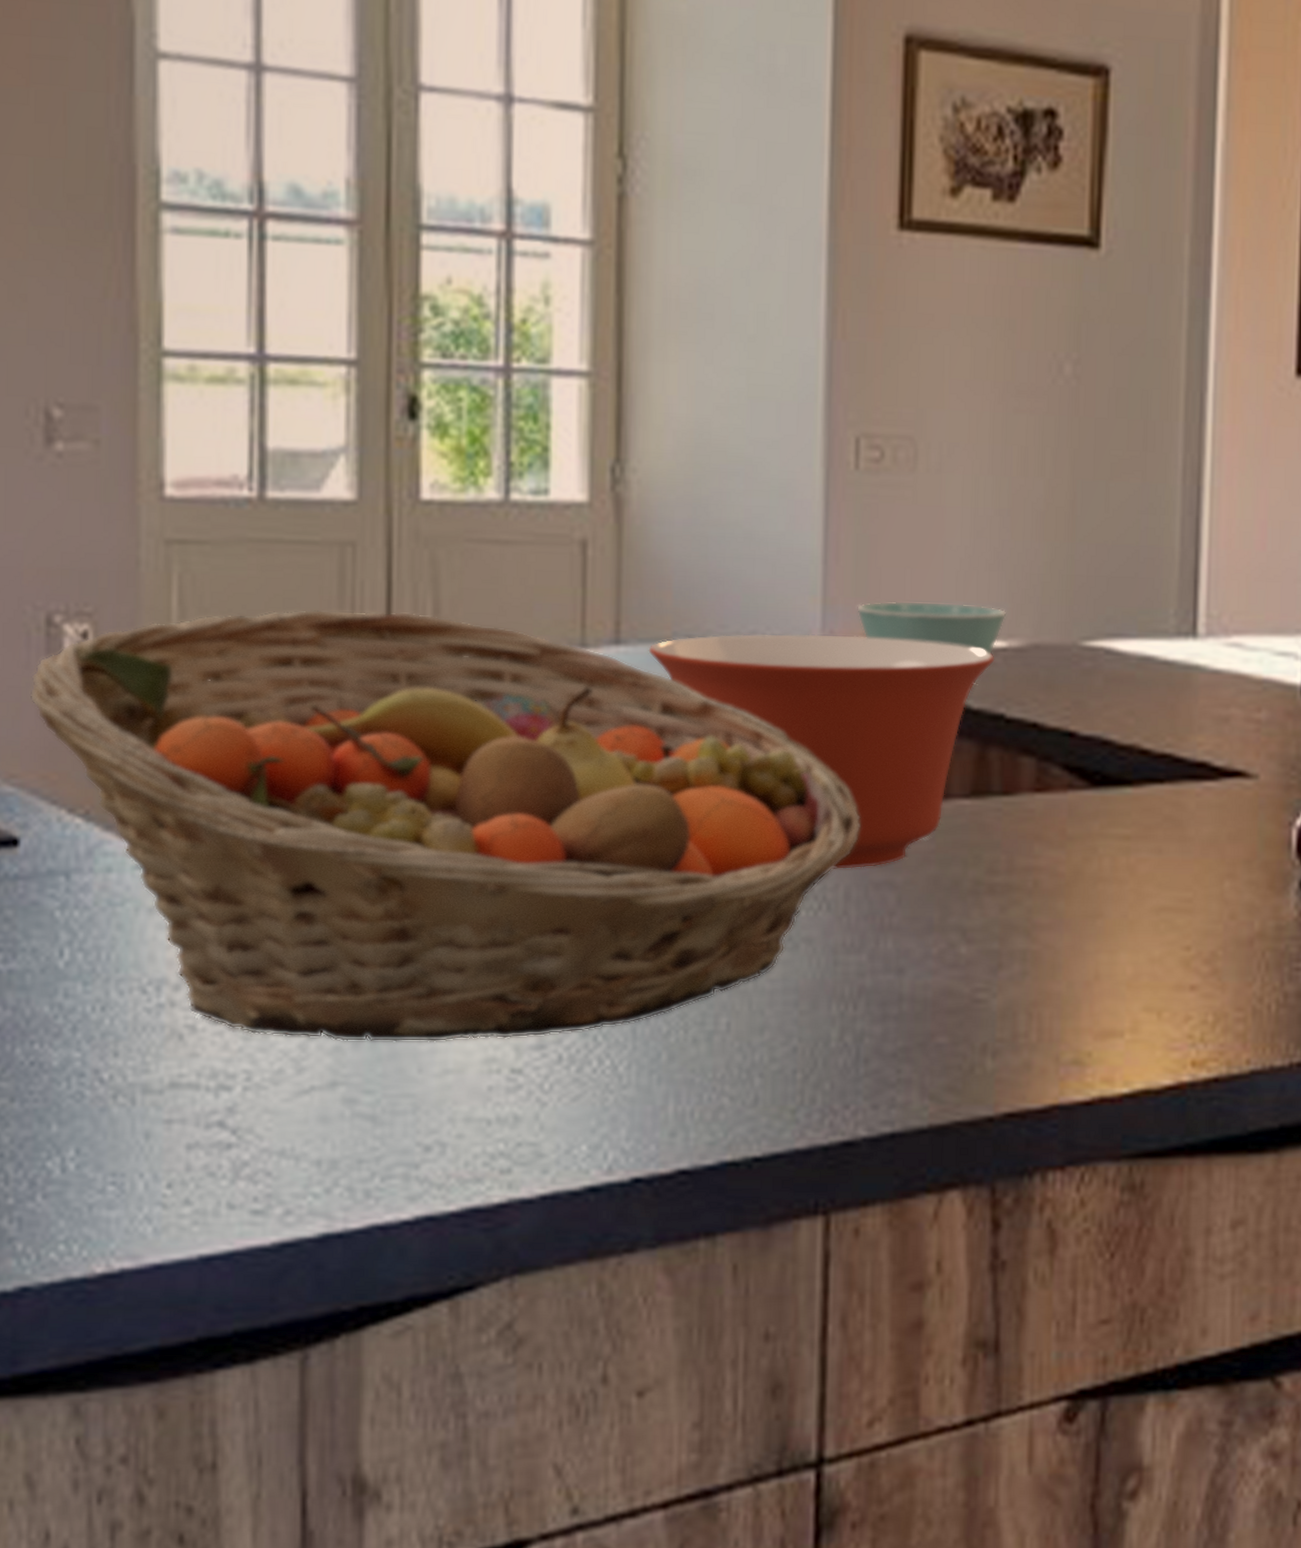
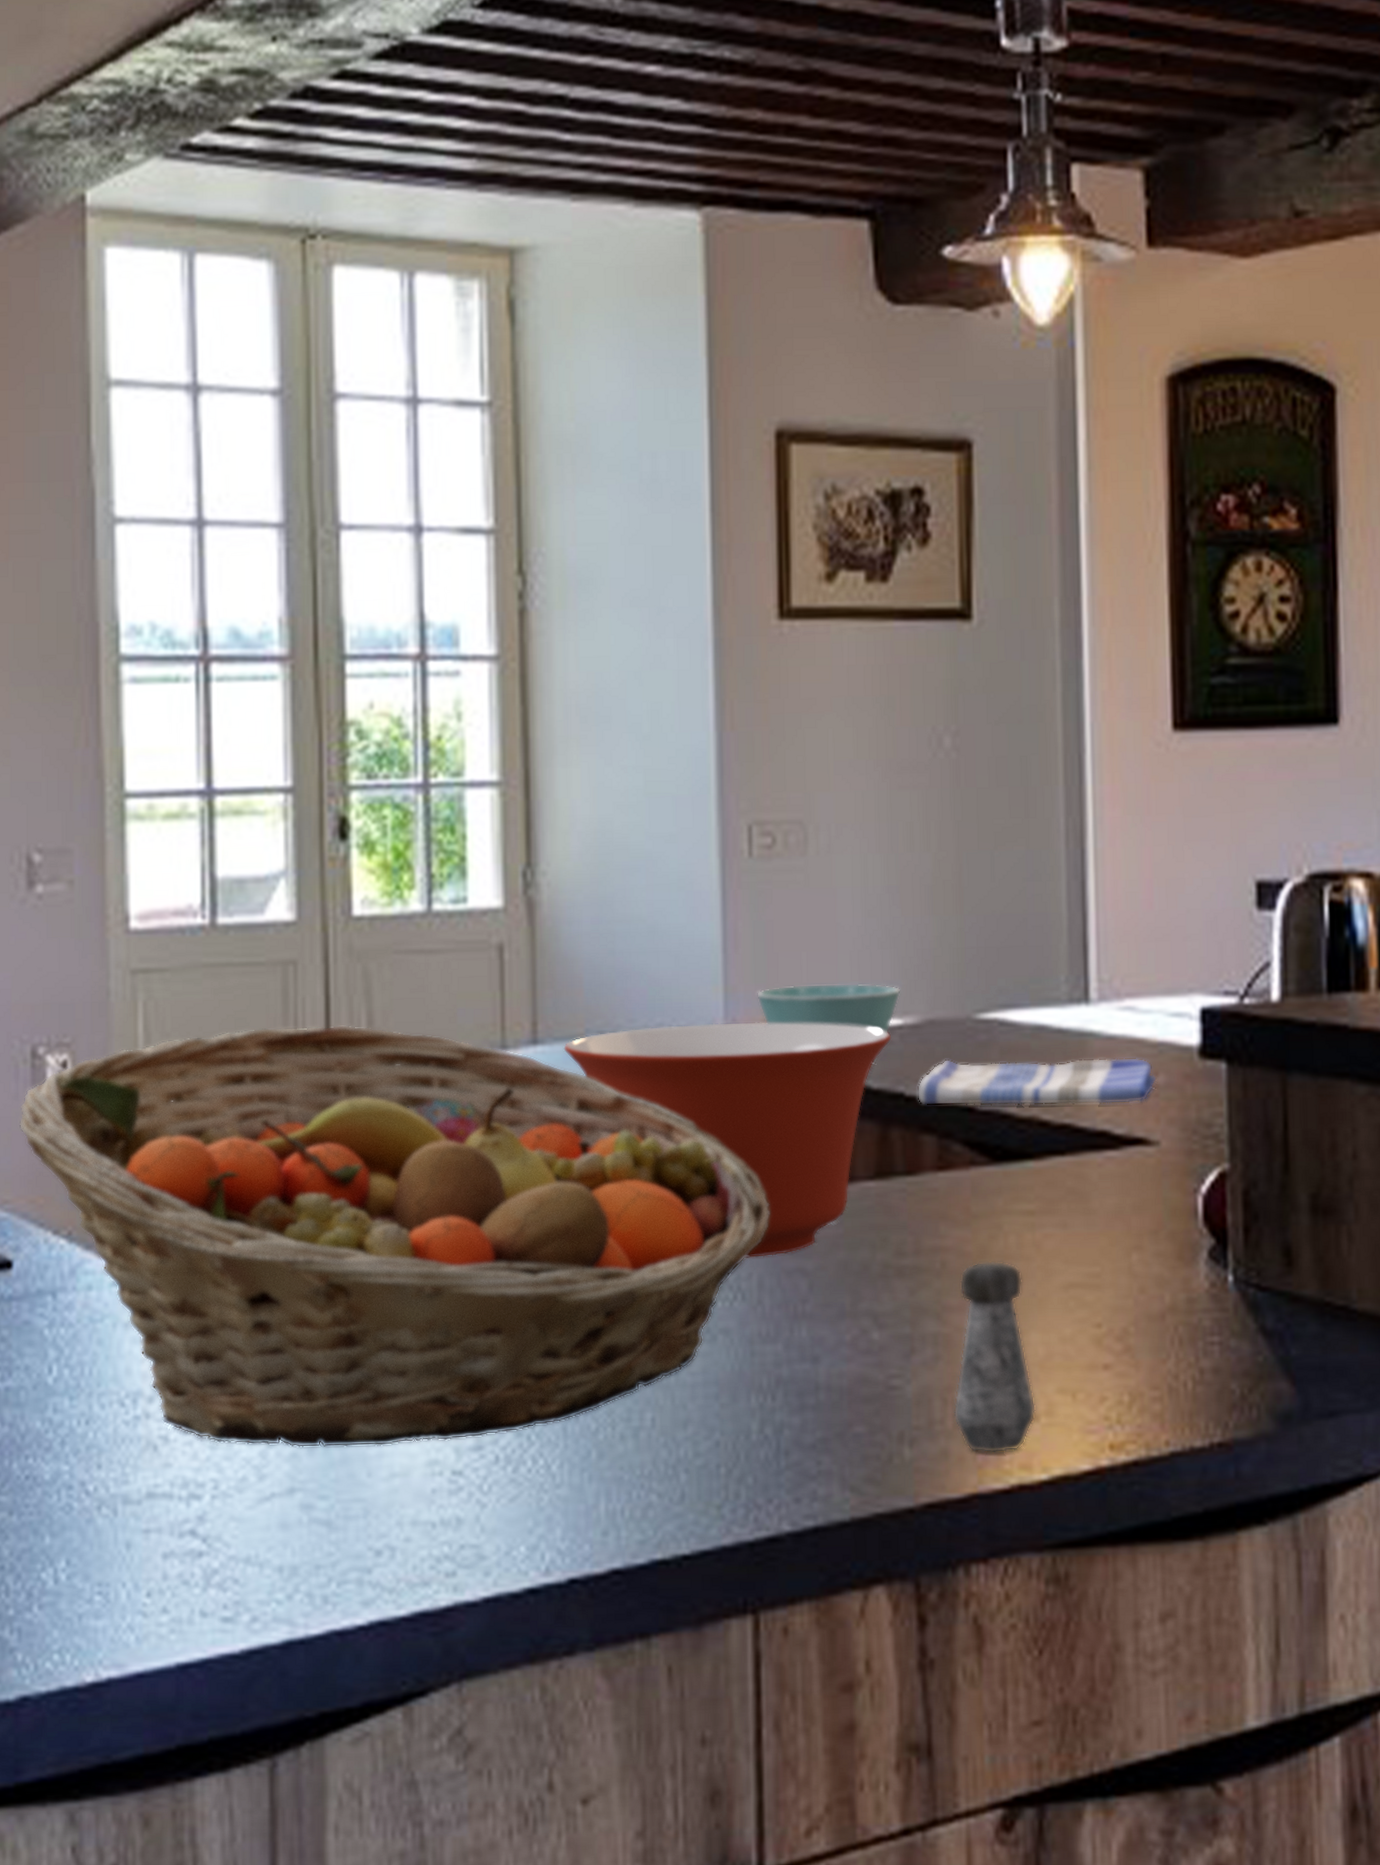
dish towel: none [1017,683,1259,737] -> present [917,1057,1157,1106]
salt shaker: none [1038,882,1122,1067] -> present [953,1261,1037,1453]

